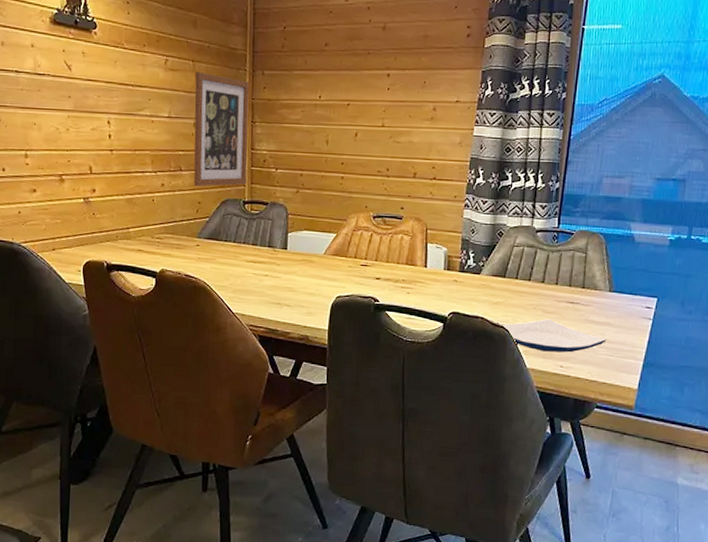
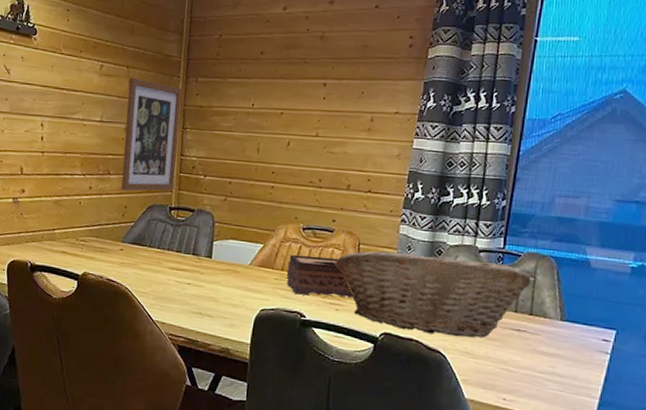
tissue box: none [359,242,423,281] -> present [286,254,354,297]
fruit basket: none [404,234,583,312] -> present [334,250,531,338]
plate: present [500,319,607,353] -> none [436,346,557,385]

